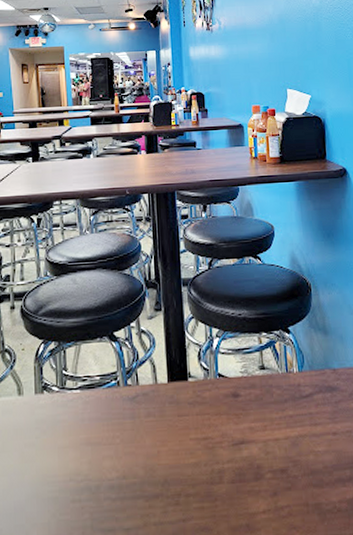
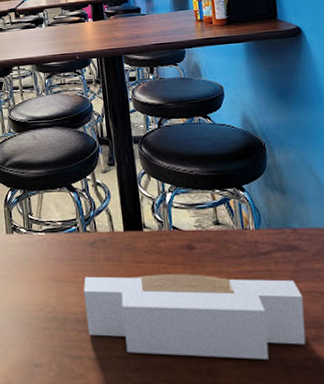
architectural model: none [120,422,341,518] -> present [83,273,306,360]

